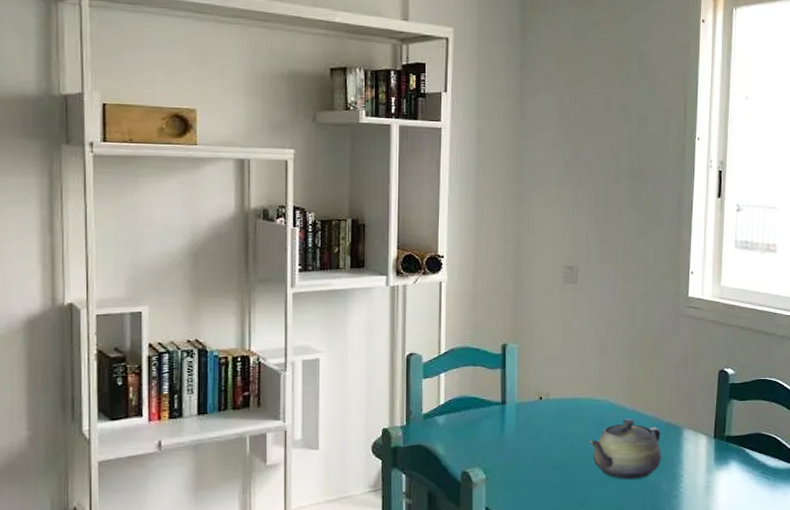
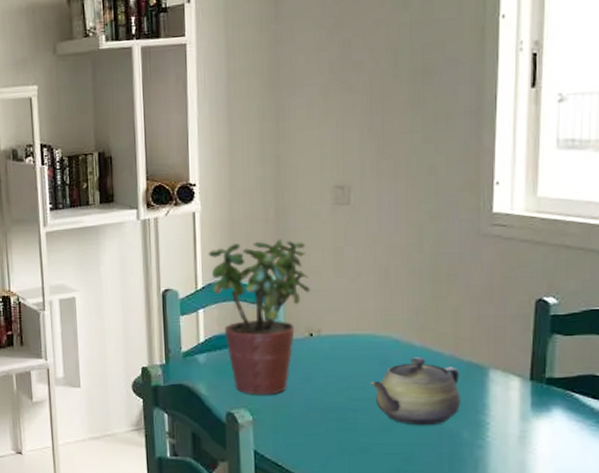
potted plant: none [451,310,541,455] -> present [208,239,310,395]

